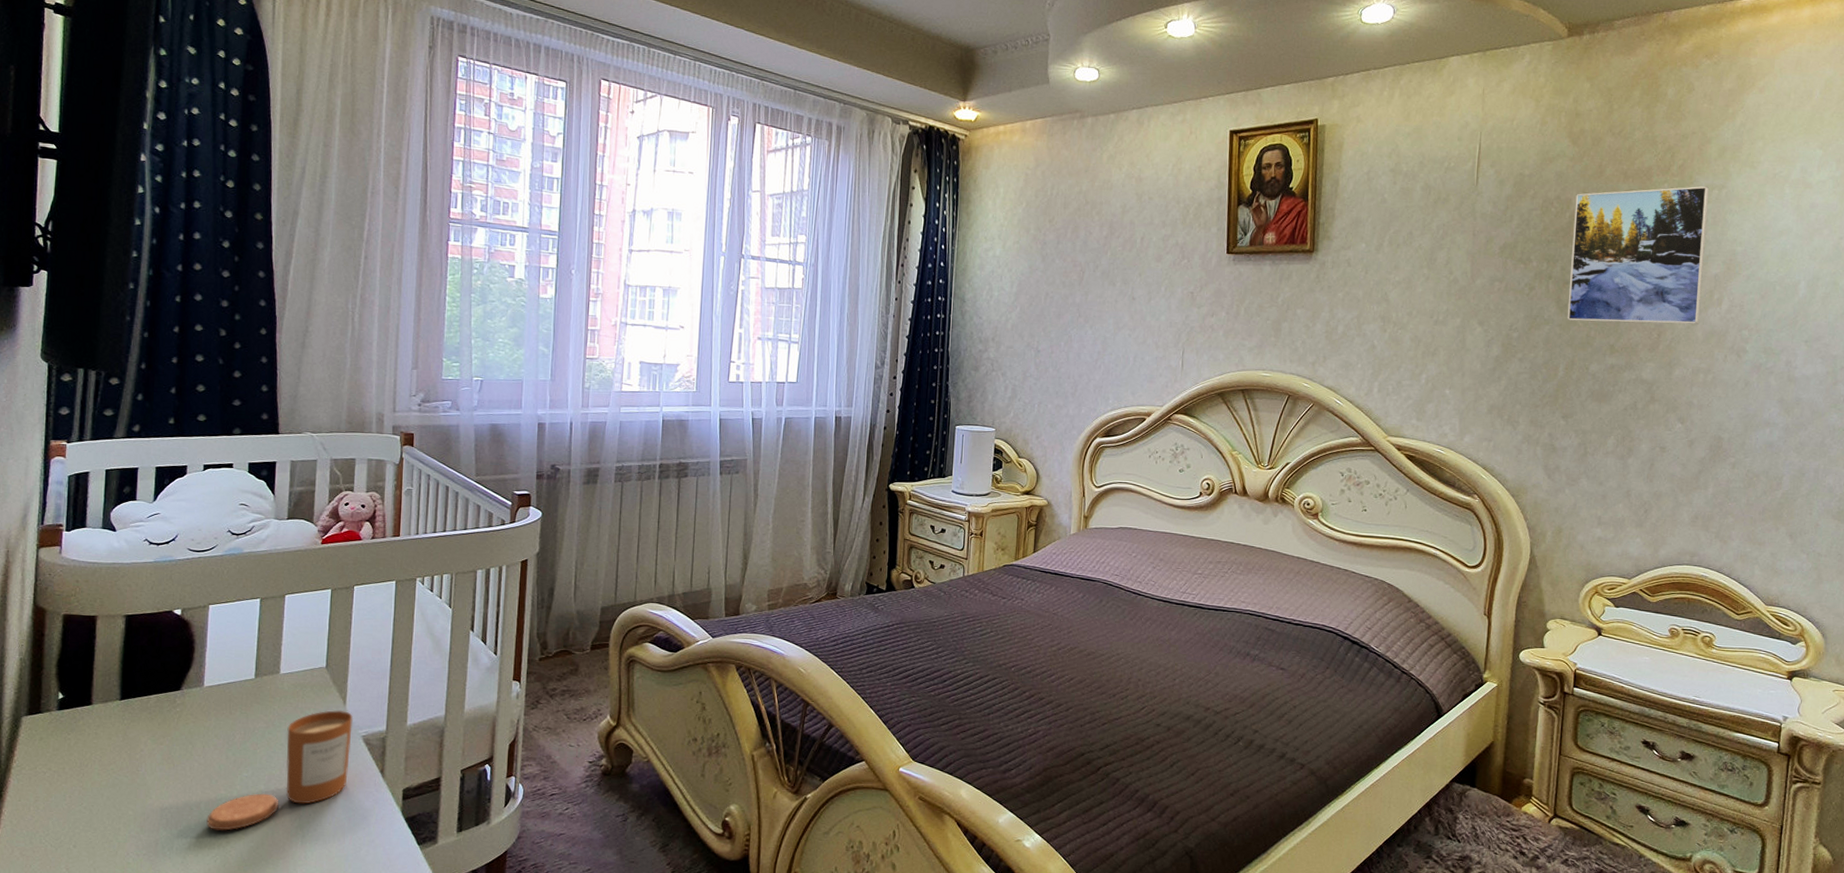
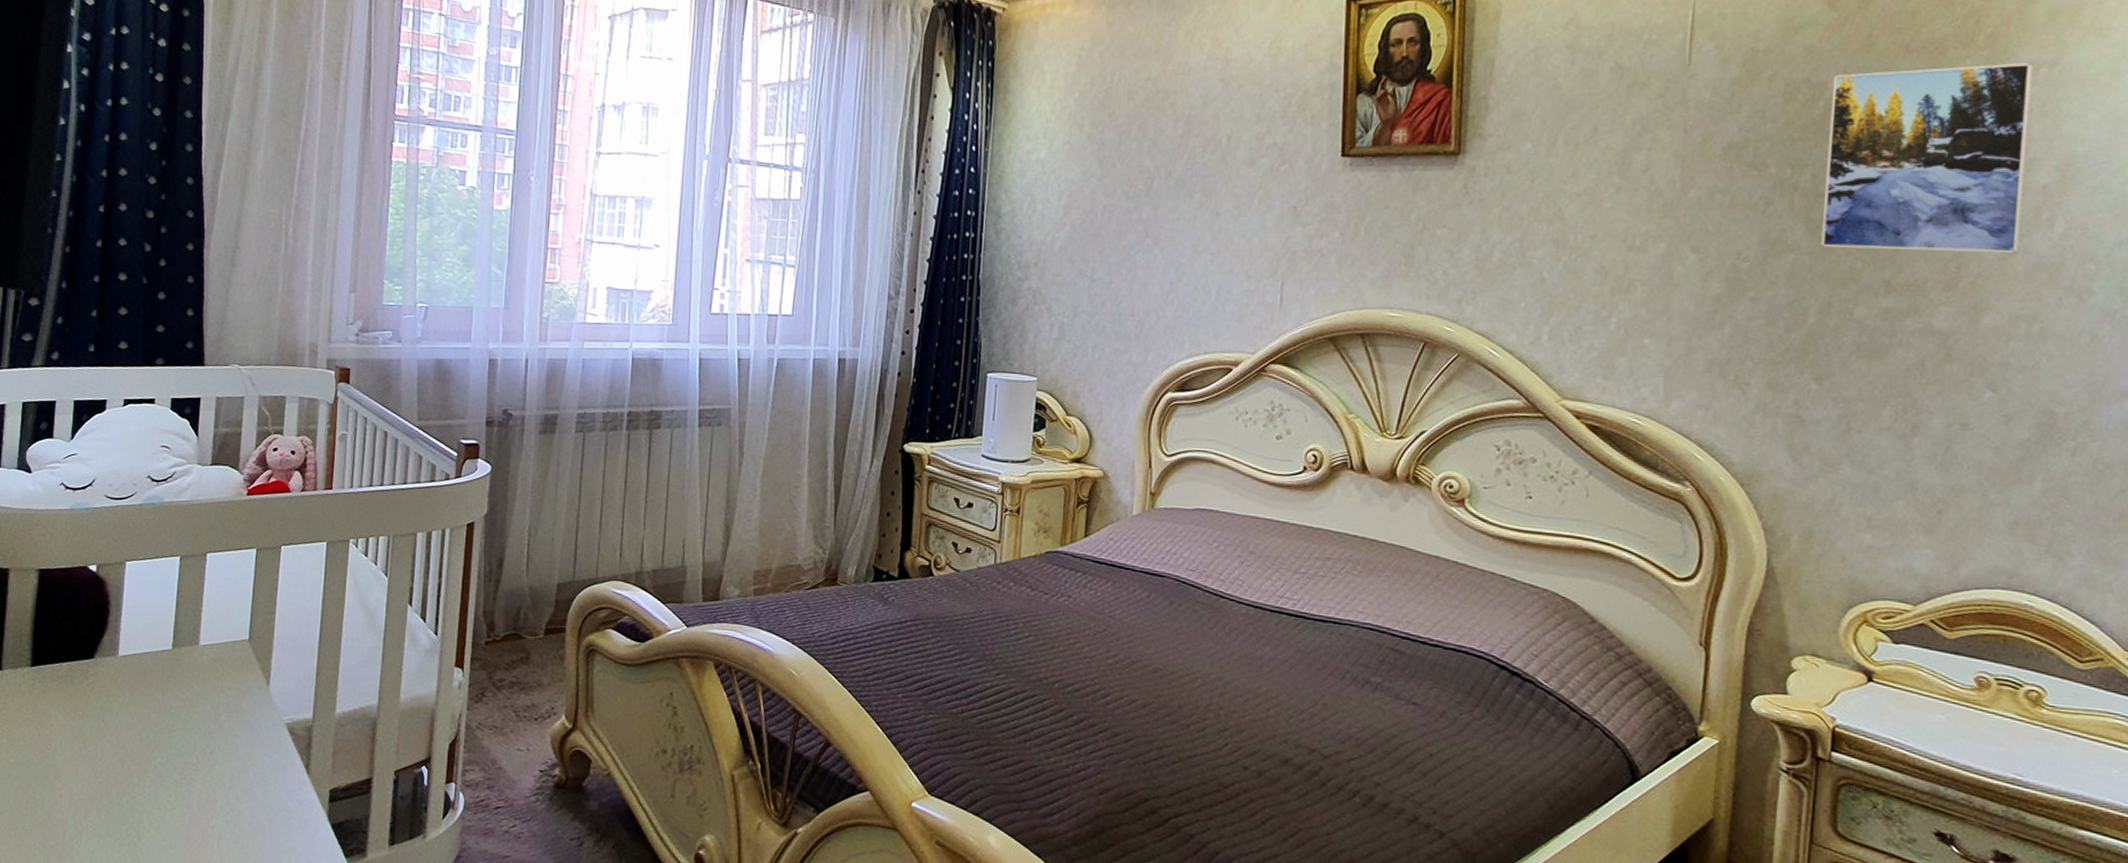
candle: present [206,709,354,831] -> none [117,690,278,825]

